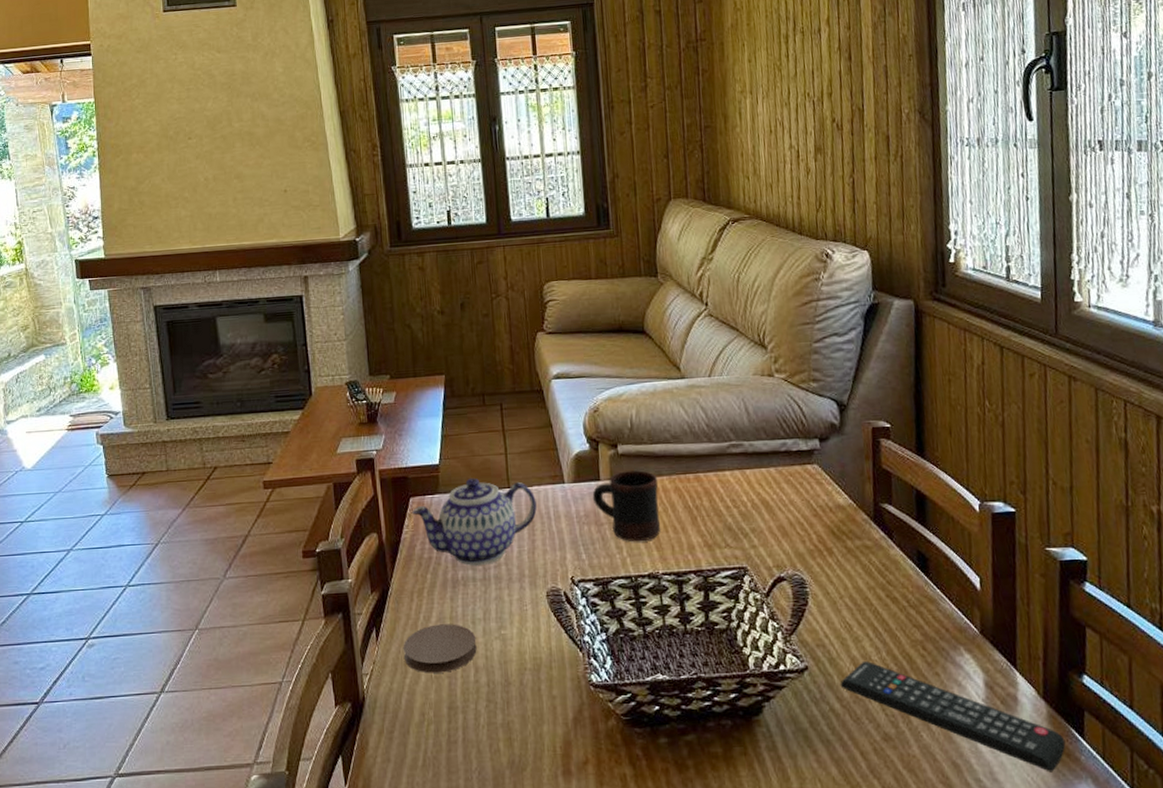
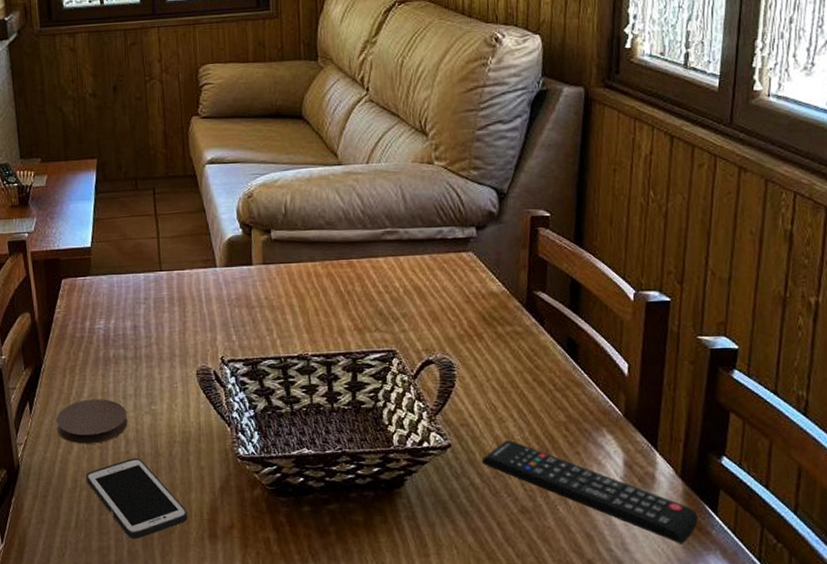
teapot: present [412,477,537,566] -> none [64,260,188,345]
cell phone: none [434,687,541,779] -> present [86,458,189,539]
mug: present [592,470,661,542] -> none [244,255,312,325]

